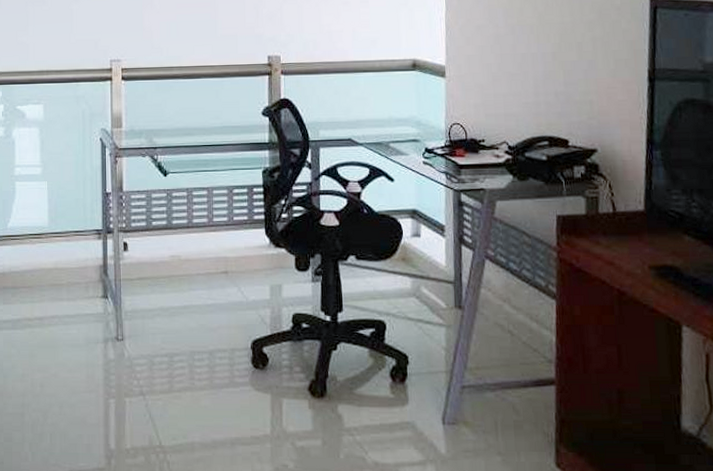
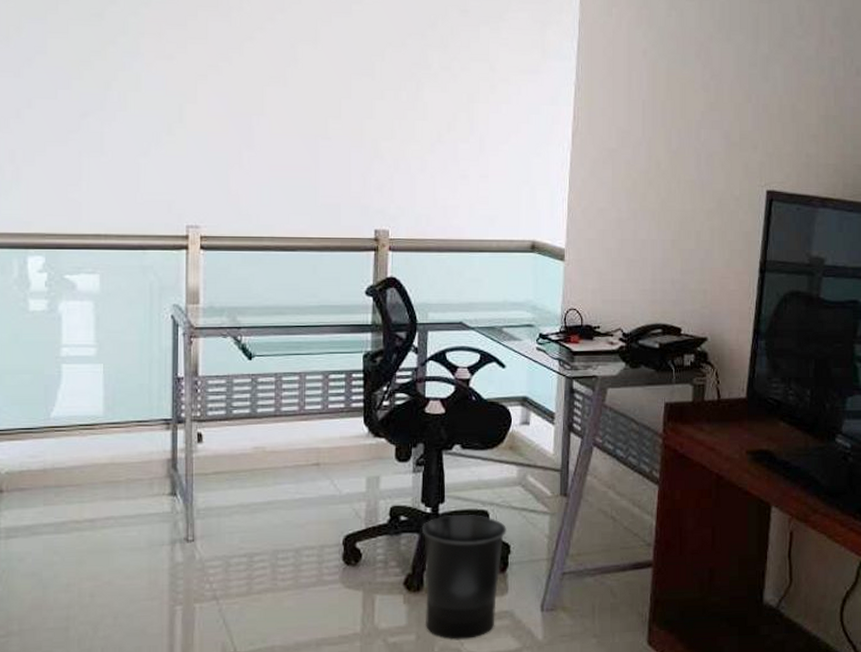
waste bin: none [322,324,405,448] -> present [421,515,508,640]

